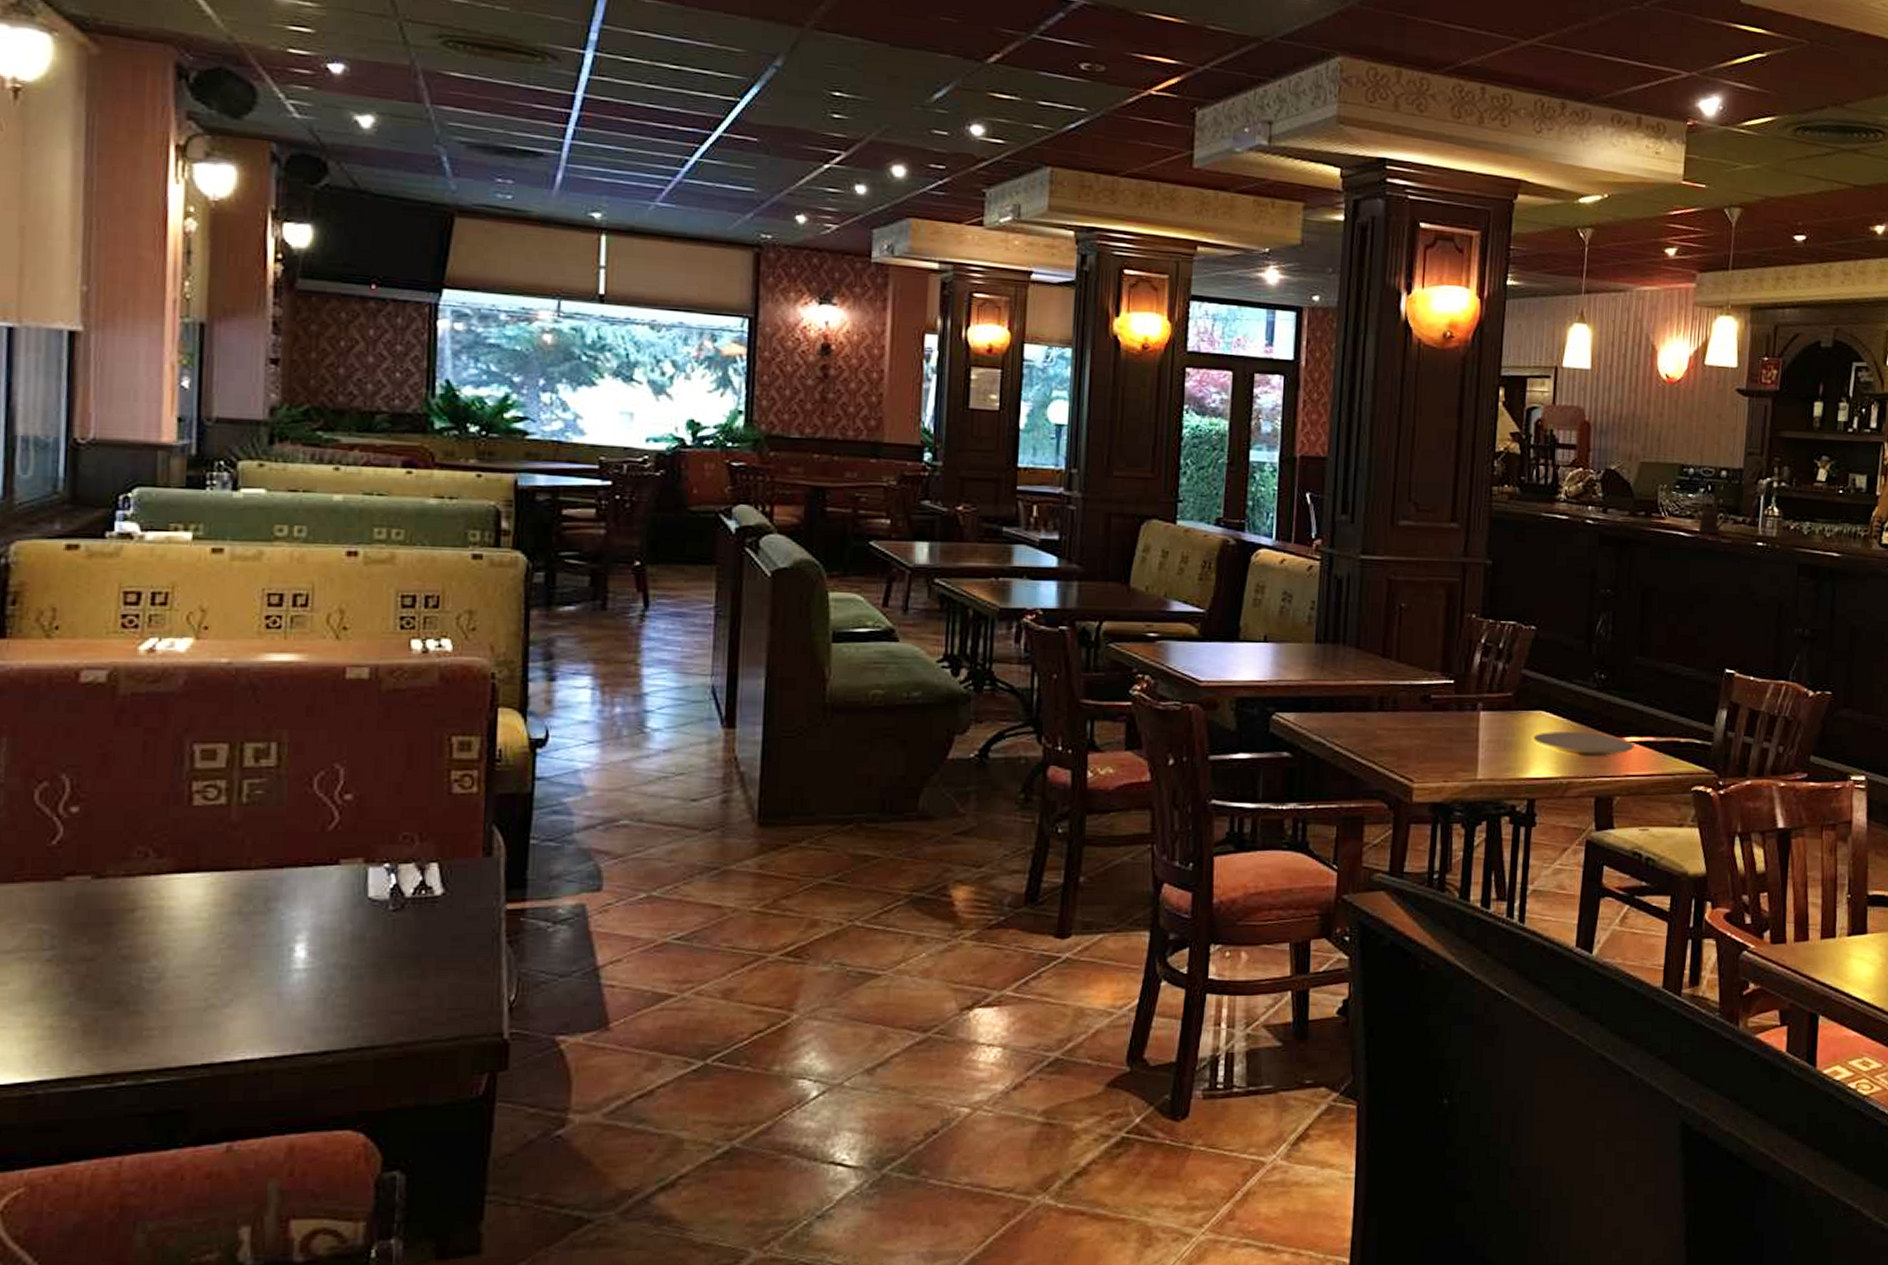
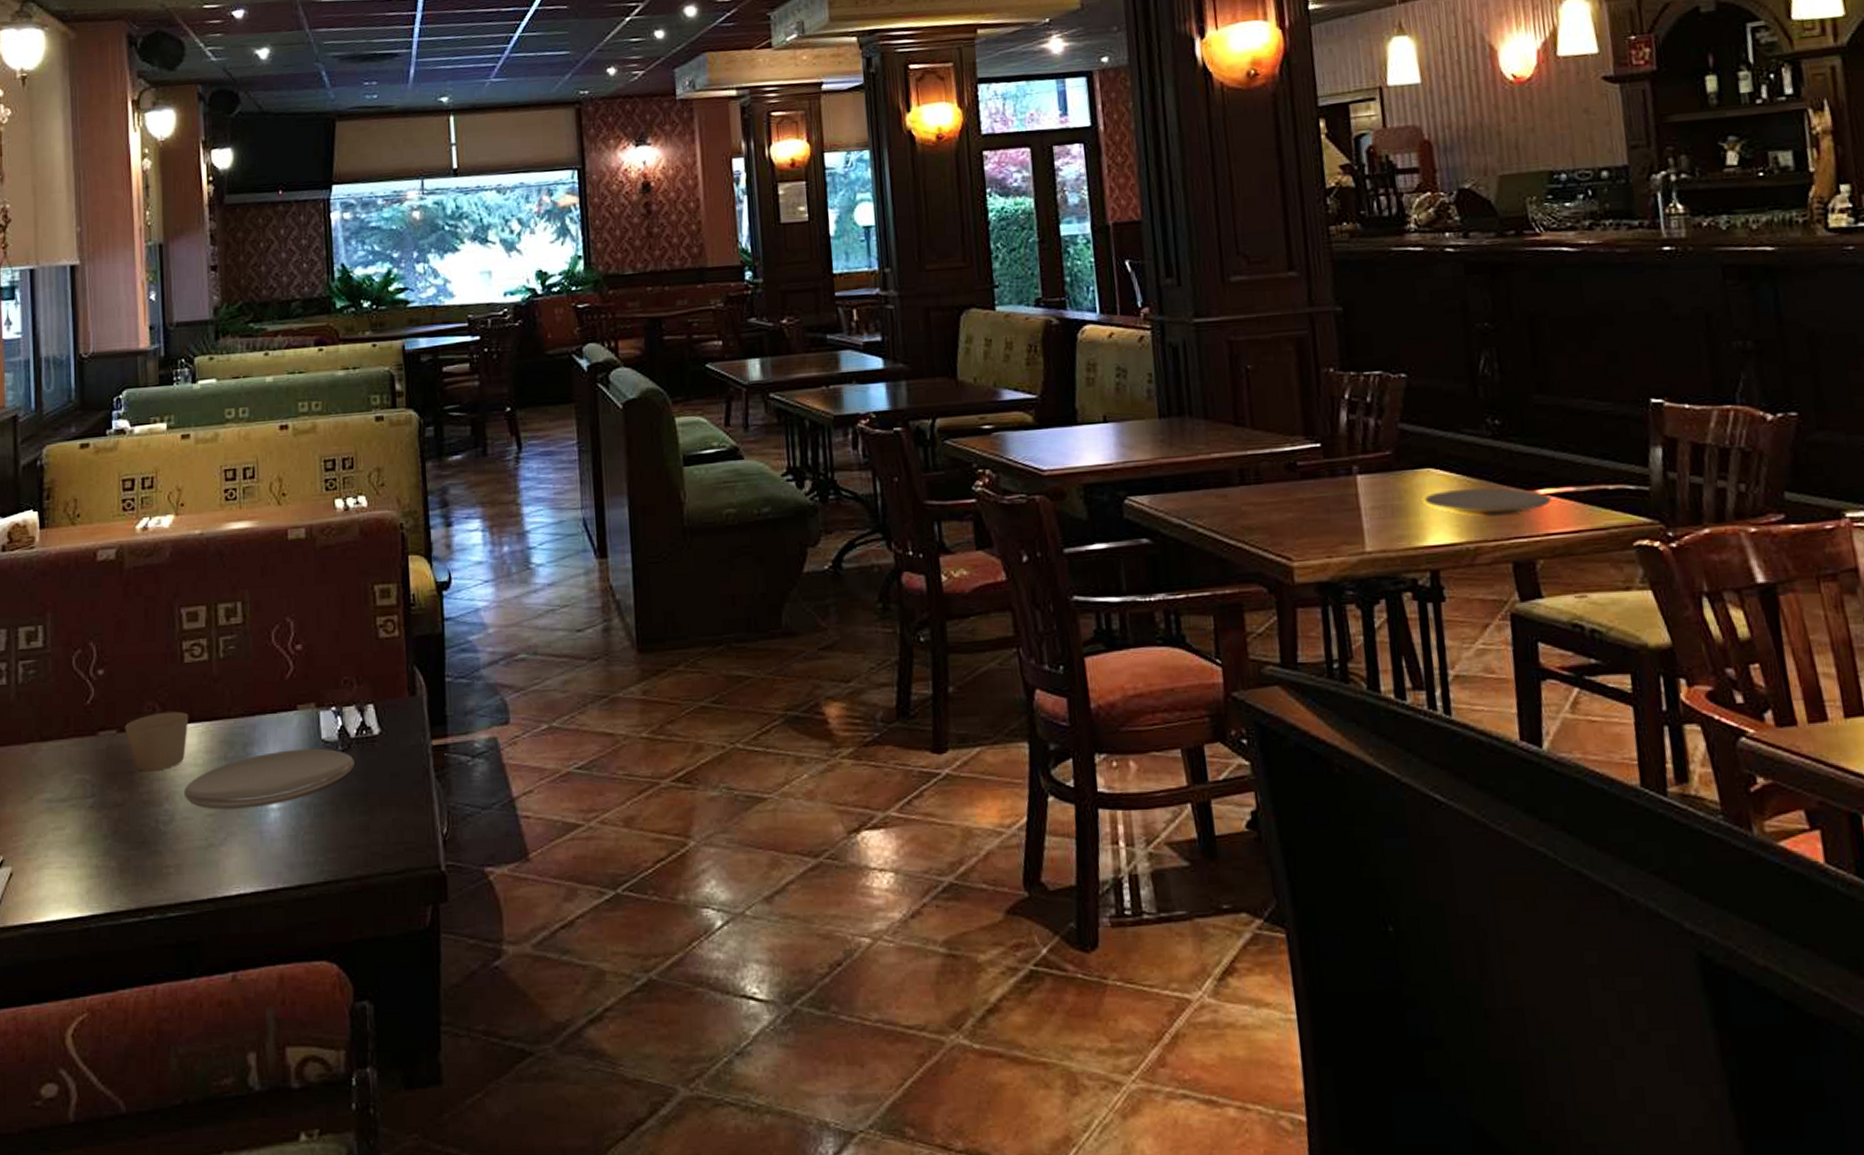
candle: none [102,859,194,924] -> present [124,711,189,772]
plate: none [179,907,408,968] -> present [183,748,355,810]
beer mug: present [1698,505,1727,535] -> none [1584,212,1619,247]

